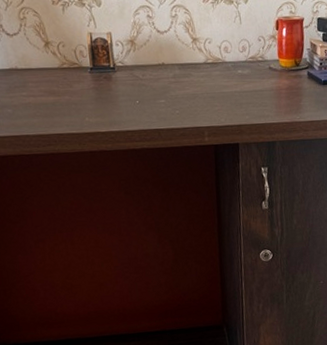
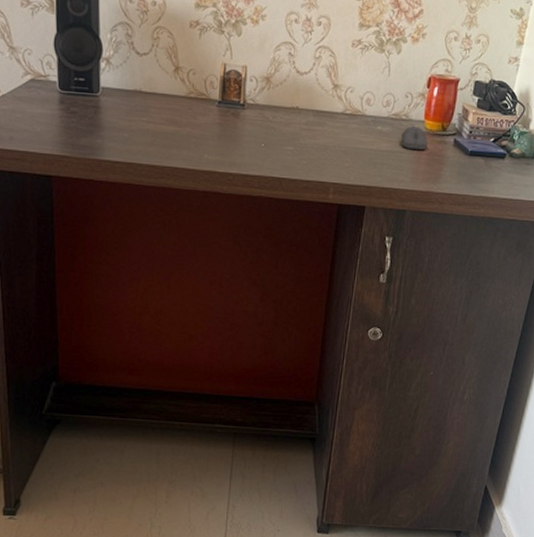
computer mouse: none [260,65,285,87] -> present [401,125,428,151]

